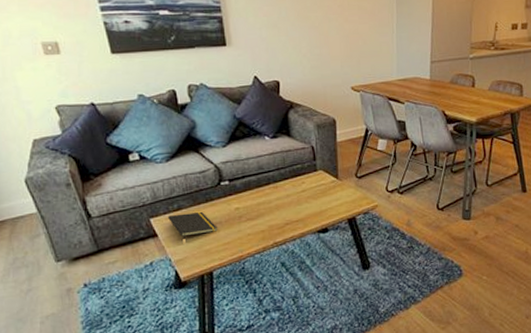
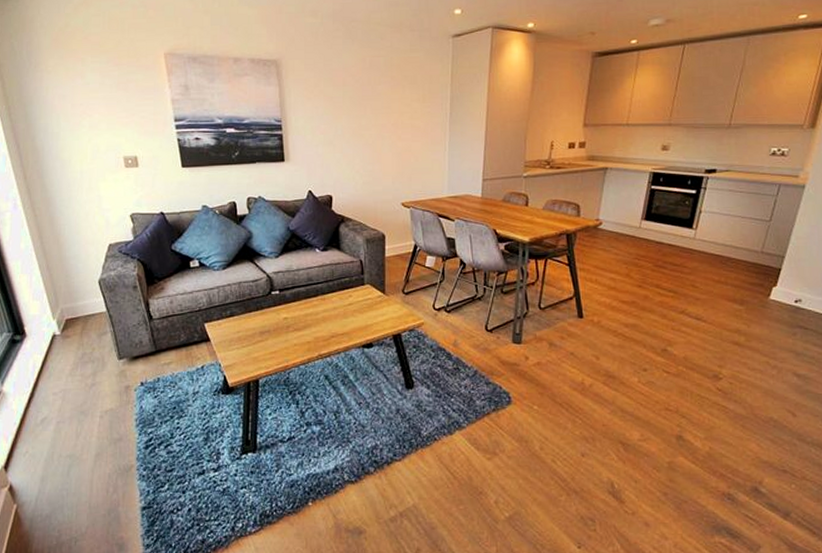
notepad: present [168,211,218,239] -> none [221,319,266,345]

